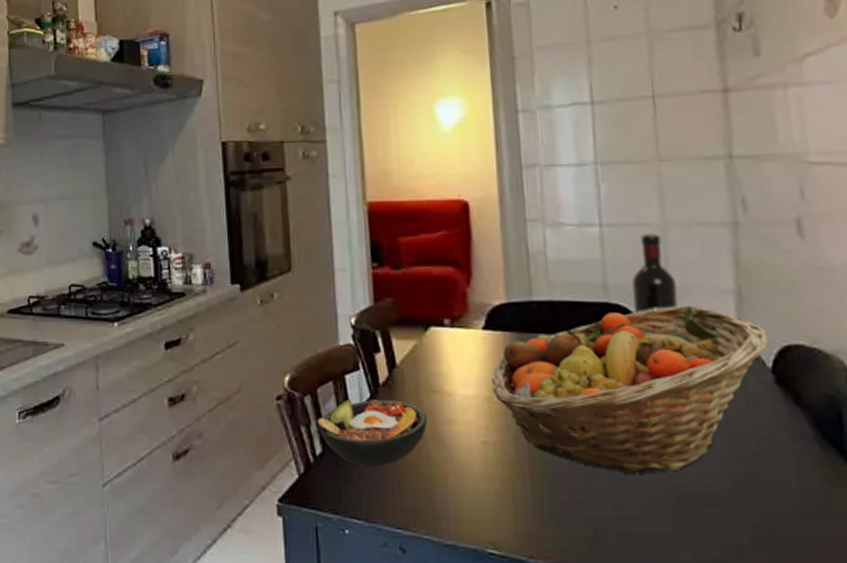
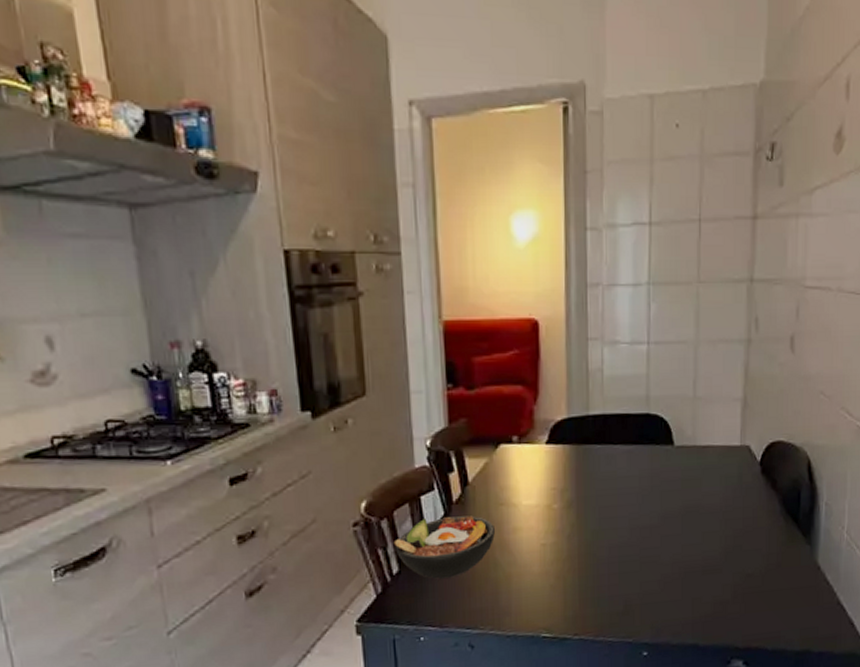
fruit basket: present [492,305,769,475] -> none [552,412,761,558]
wine bottle: present [632,233,678,313] -> none [668,350,702,422]

